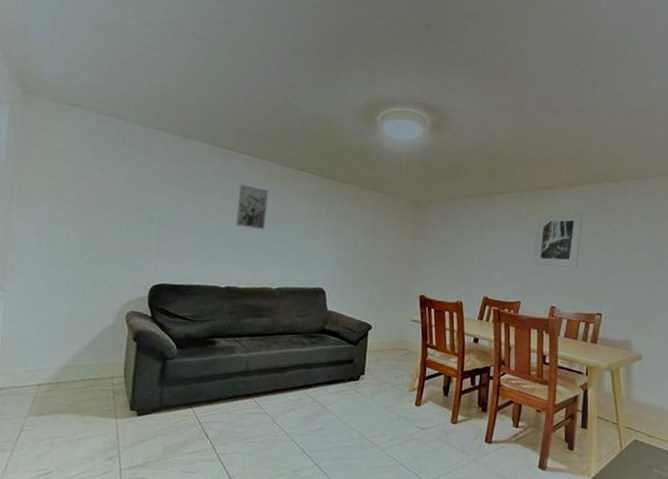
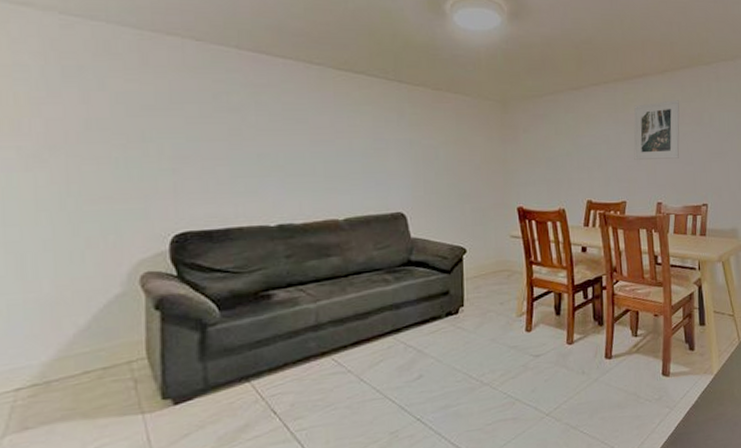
wall art: present [236,184,269,230] -> none [280,95,321,150]

